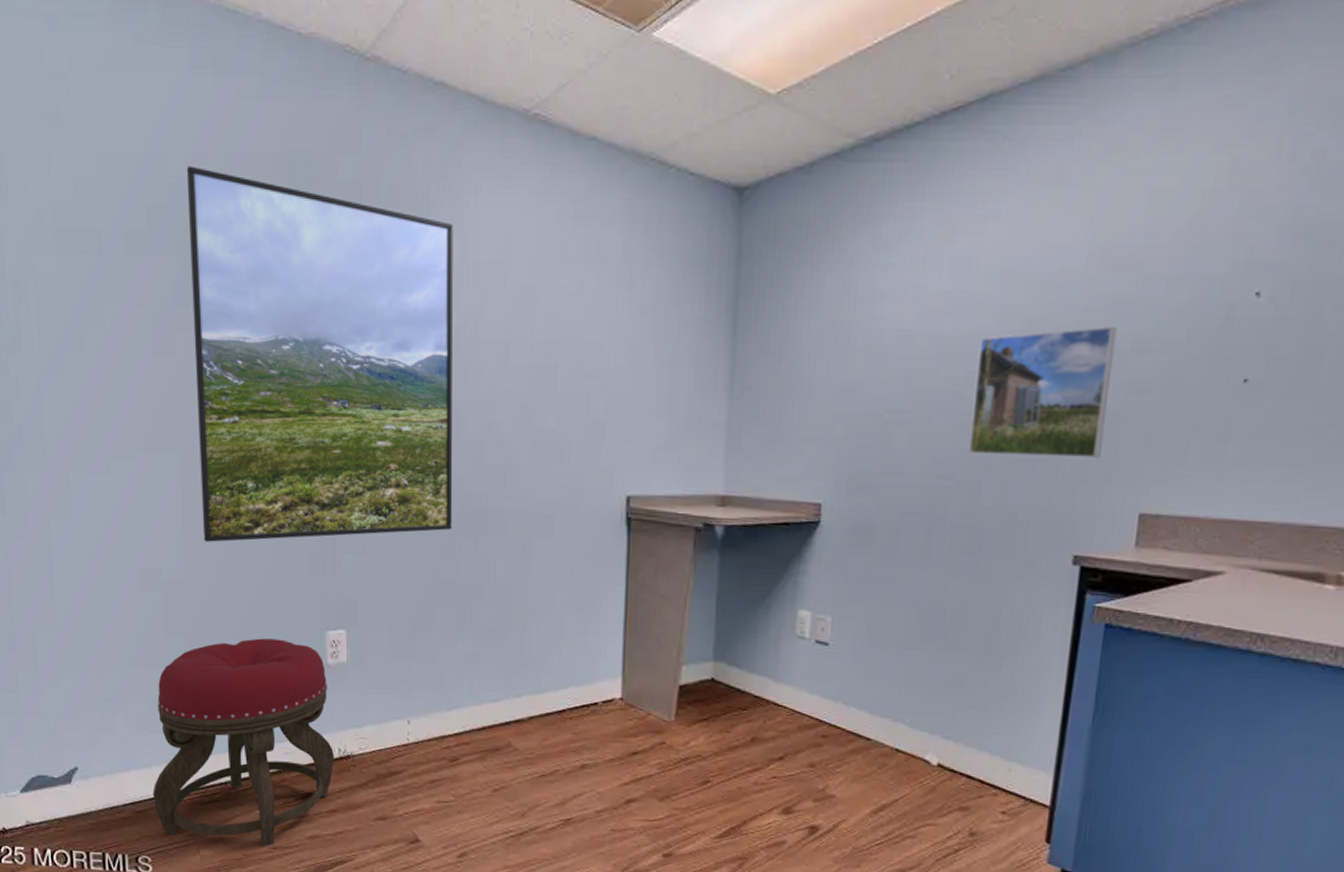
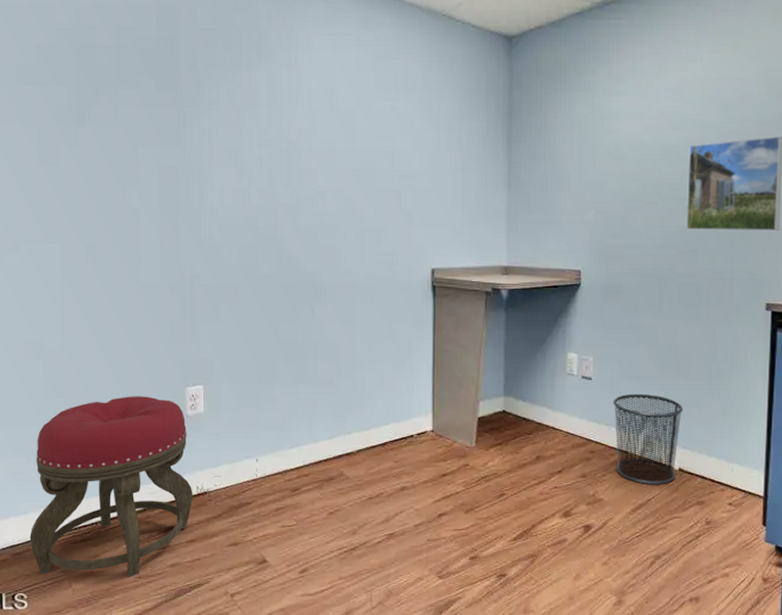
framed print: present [186,166,453,542] -> none [70,15,292,317]
waste bin: none [854,665,949,783] -> present [613,393,683,485]

